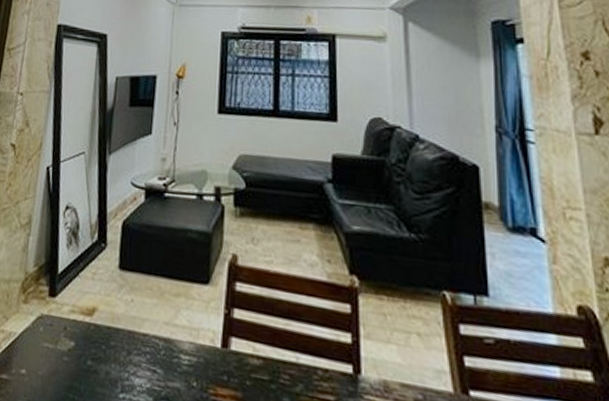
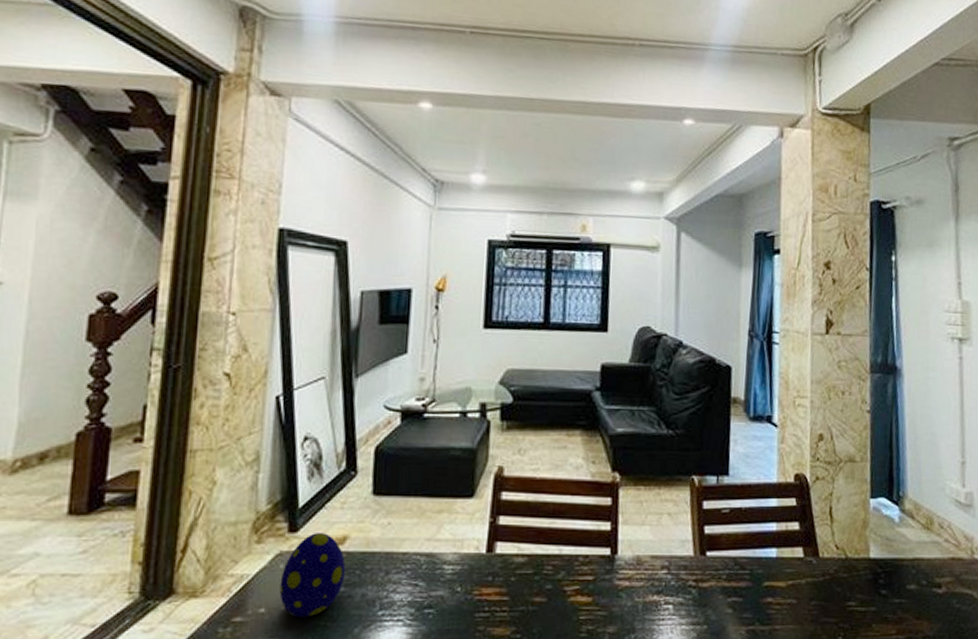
decorative egg: none [38,300,94,387] -> present [279,533,346,618]

